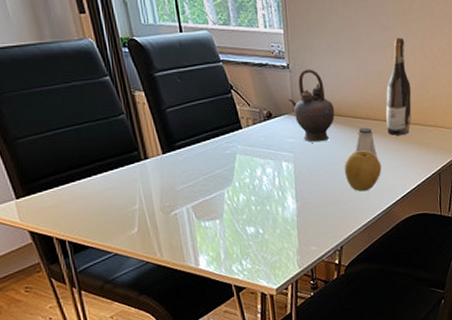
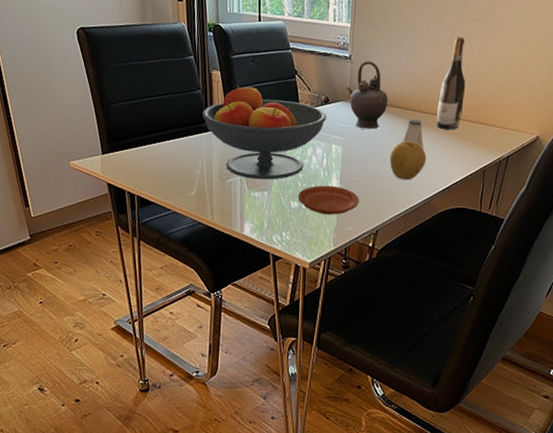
fruit bowl: none [130,106,272,208] -> present [202,85,326,180]
plate: none [253,205,319,237] -> present [297,185,359,215]

